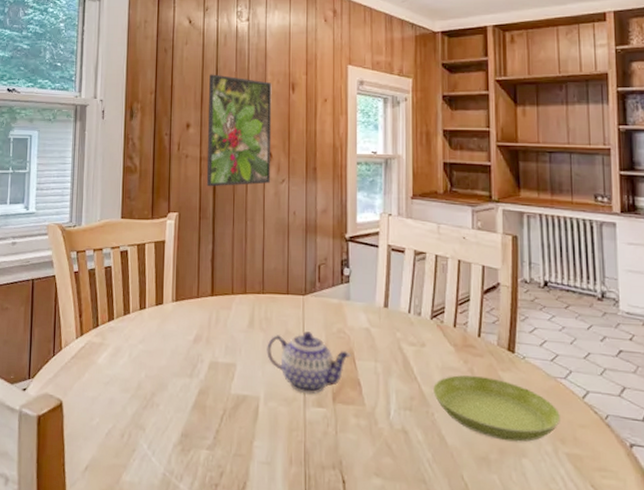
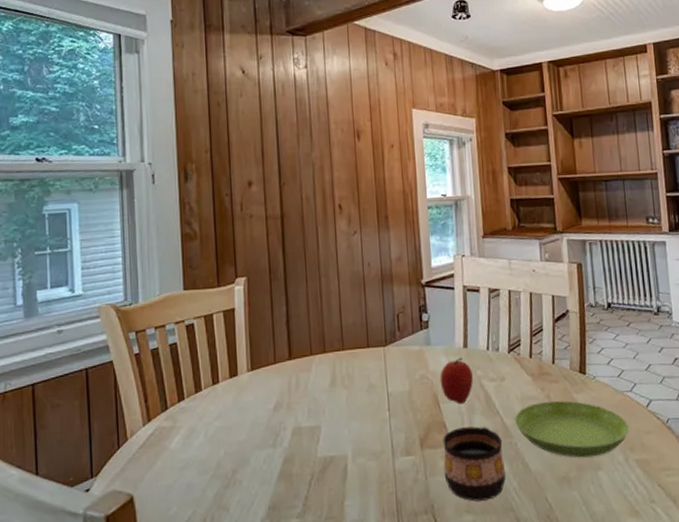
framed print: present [206,74,272,187] -> none [269,126,343,247]
teapot: present [267,331,351,395] -> none [351,382,435,445]
cup: none [355,387,419,467] -> present [443,426,506,501]
fruit: none [357,317,391,364] -> present [440,357,473,404]

